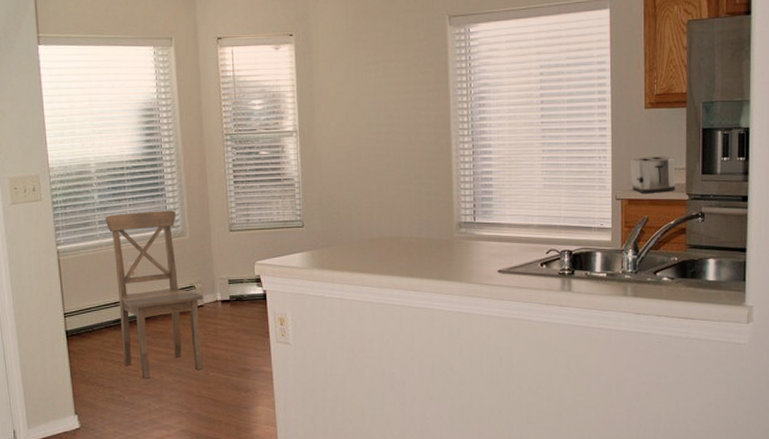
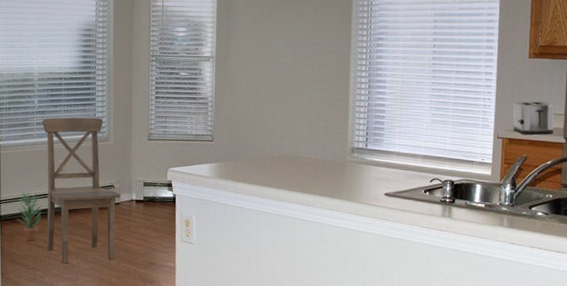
potted plant: none [84,301,114,357] -> present [16,191,42,241]

